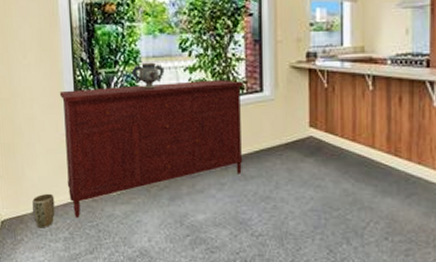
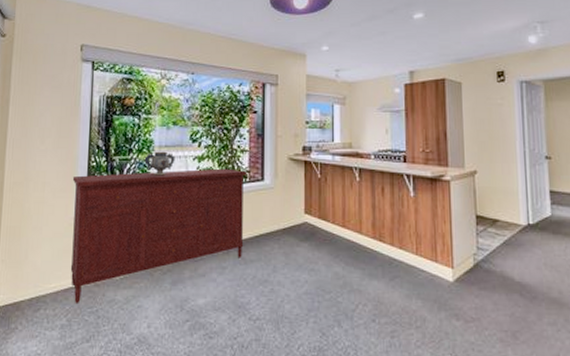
plant pot: present [32,193,55,228] -> none [31,278,56,315]

